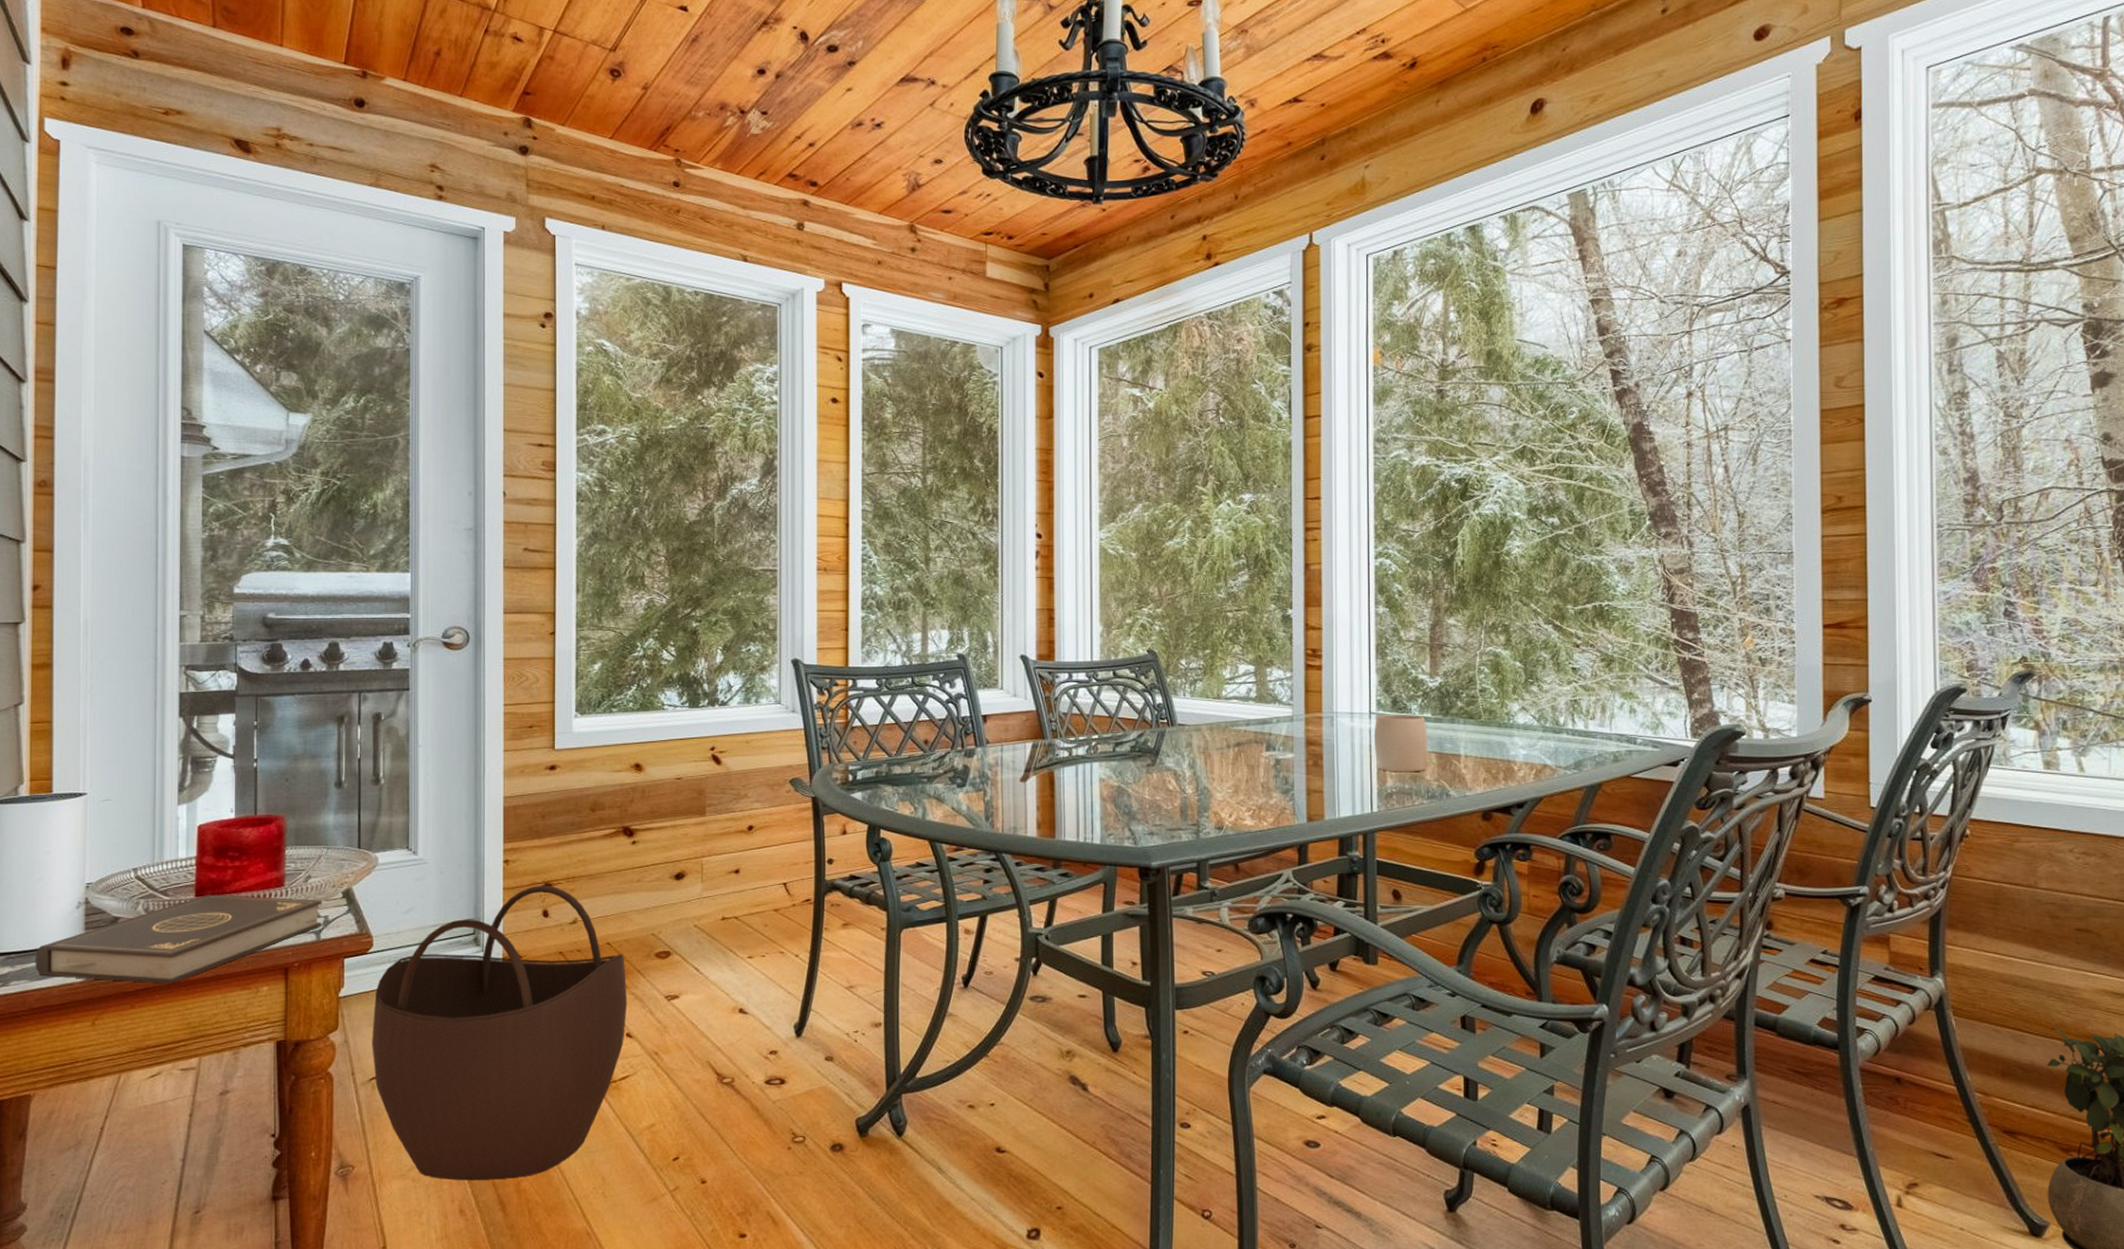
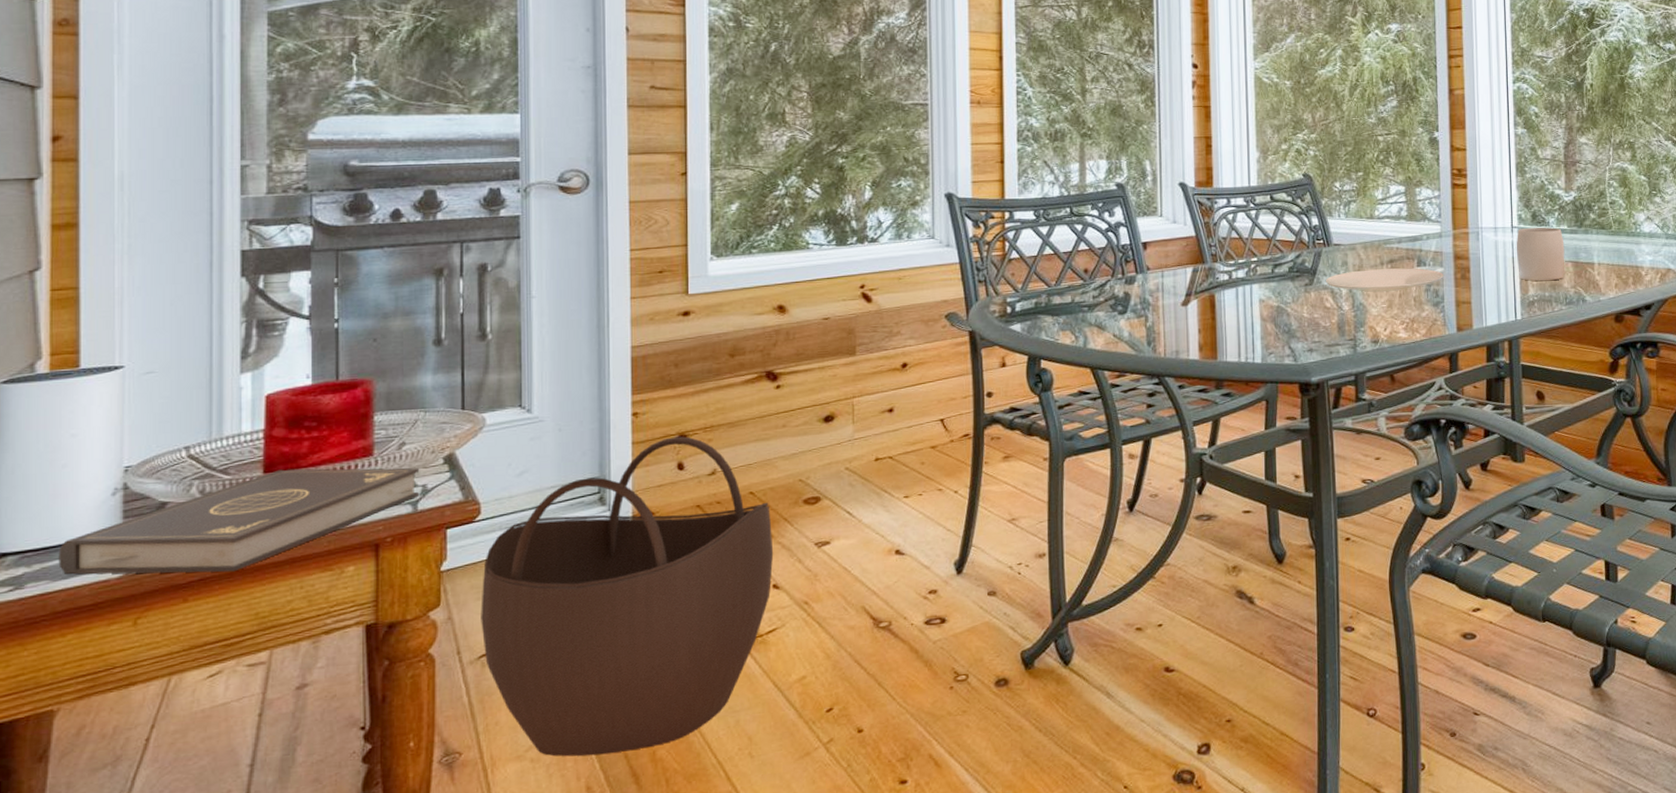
plate: none [1168,751,1294,777] -> present [1325,268,1444,293]

